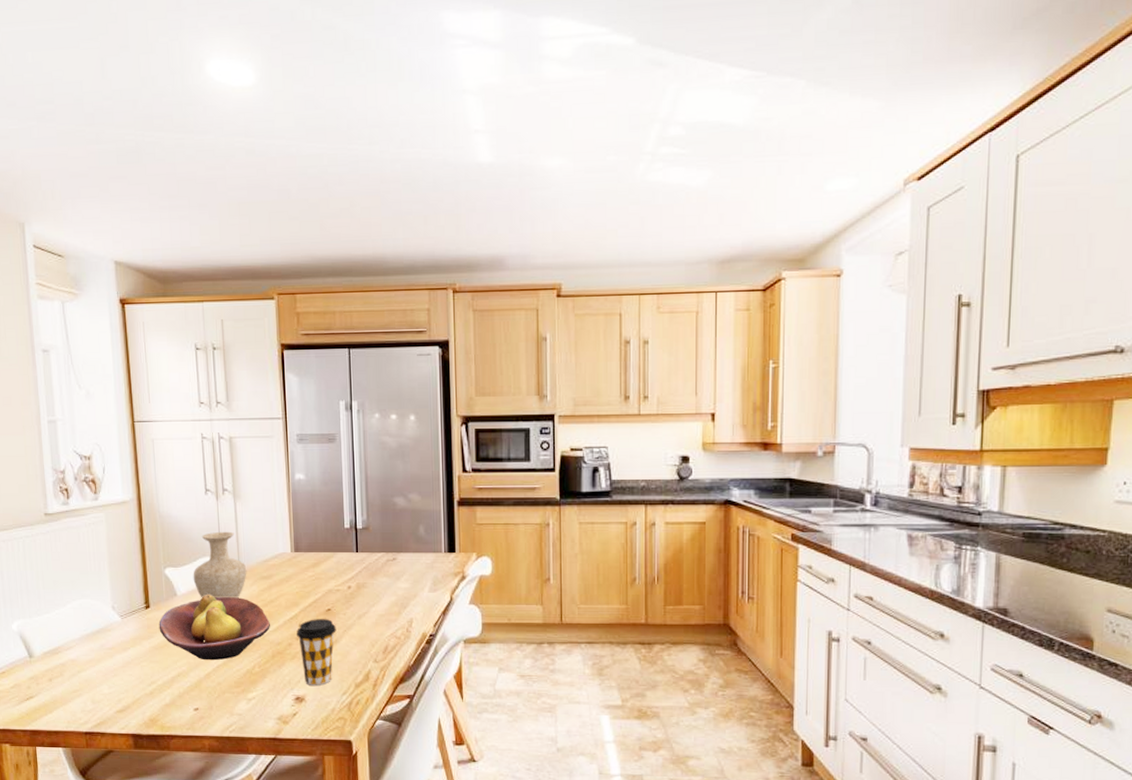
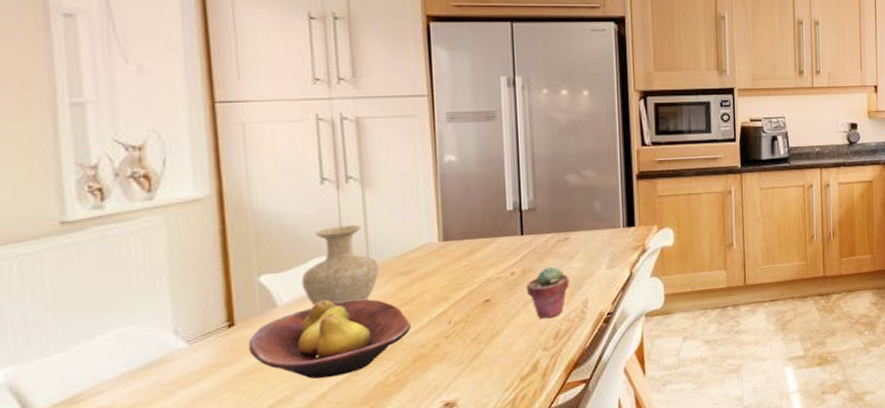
coffee cup: present [297,619,337,686] -> none [446,311,497,388]
potted succulent: none [360,584,397,633] -> present [525,266,570,319]

